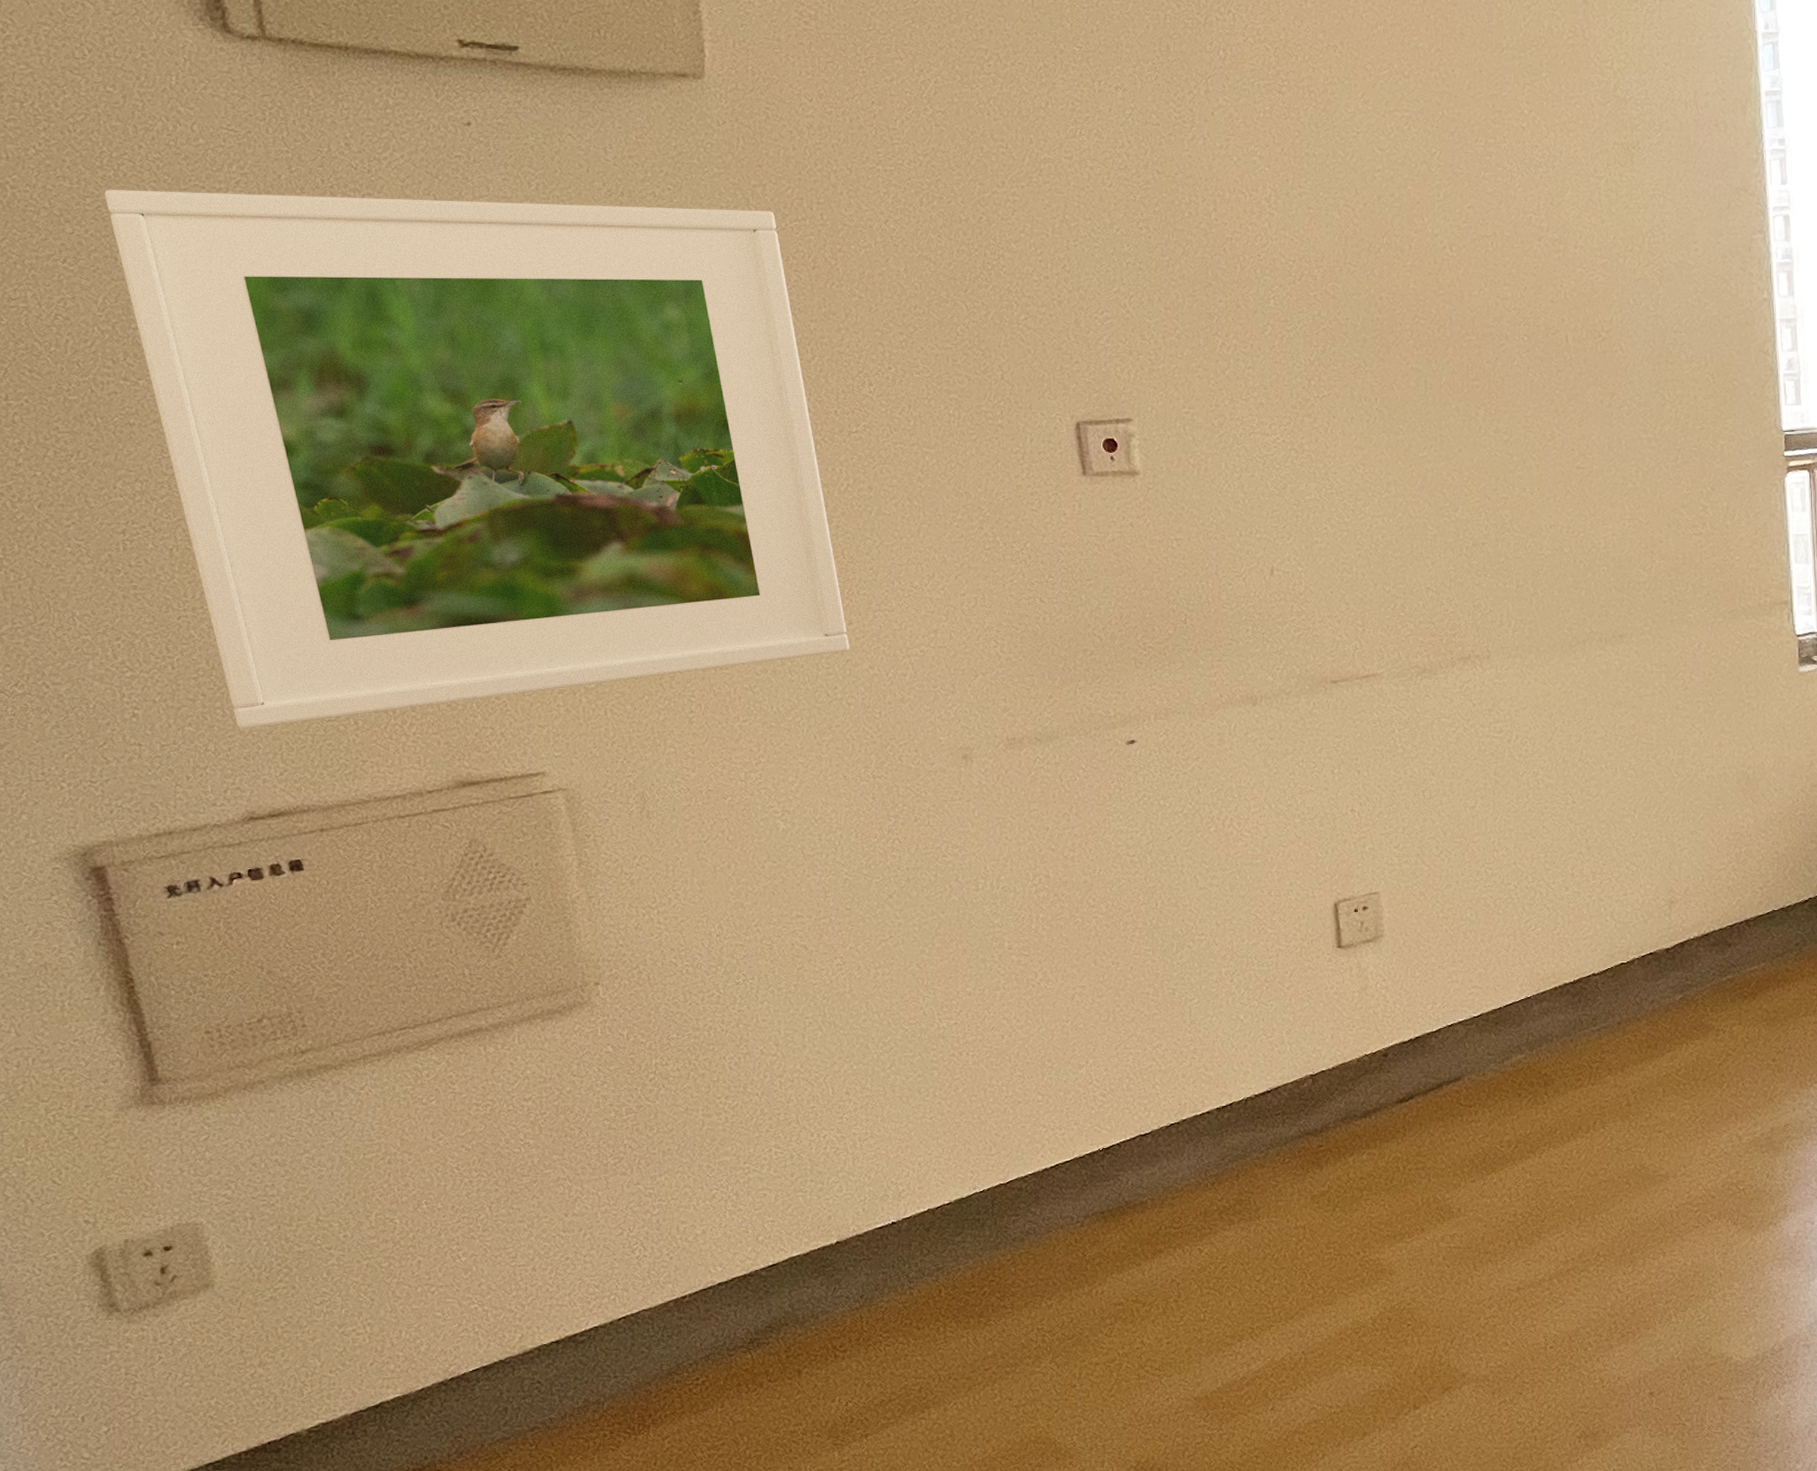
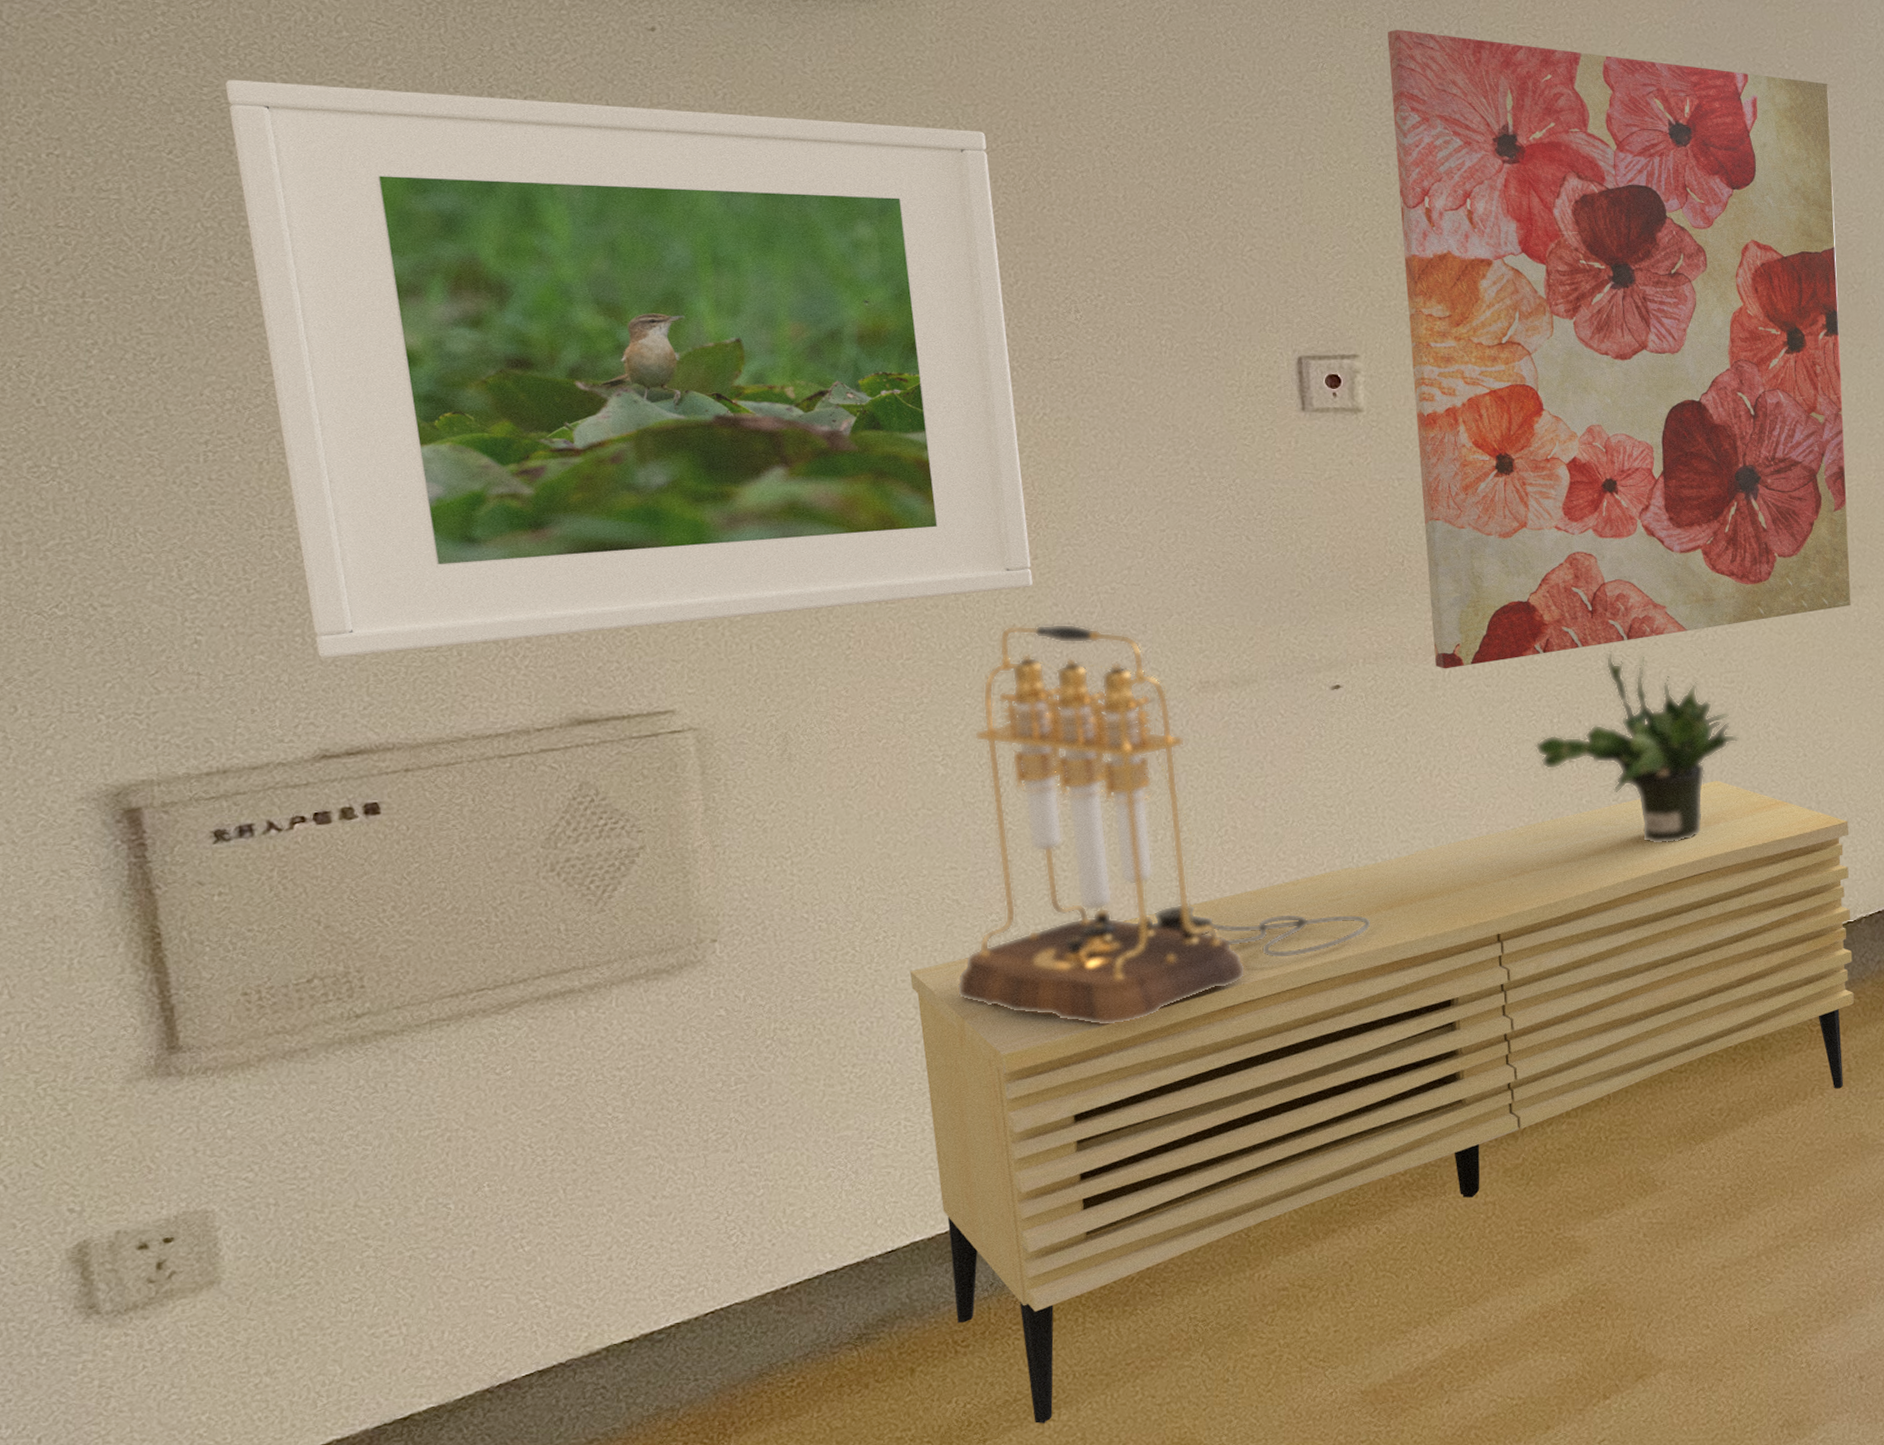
sideboard: none [768,827,1630,1421] -> present [909,780,1854,1424]
table lamp: none [808,685,1176,1059] -> present [958,623,1370,1023]
wall art: none [1140,91,1612,723] -> present [1388,29,1851,669]
potted plant: none [1318,703,1511,887] -> present [1535,651,1740,842]

